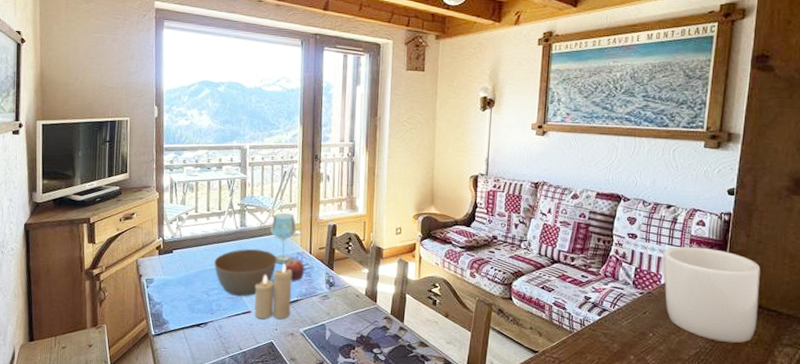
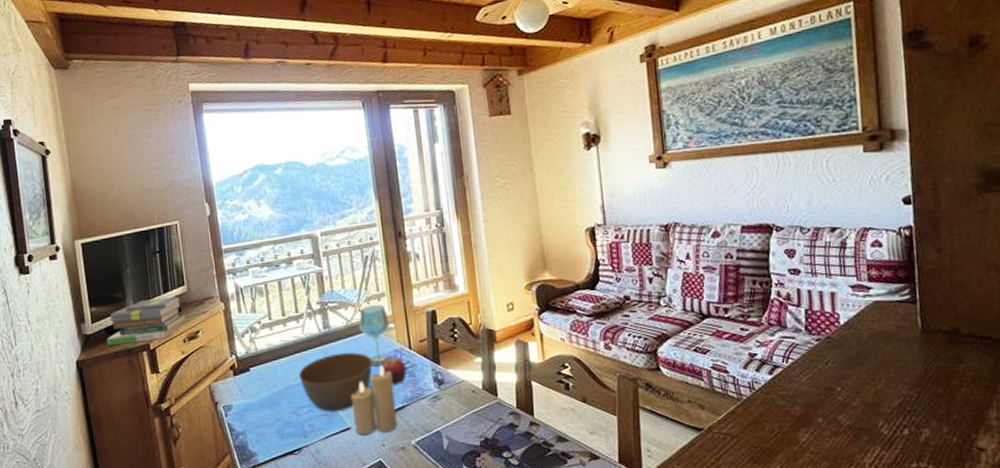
books: none [54,180,124,216] -> present [107,297,186,345]
mug: present [661,246,761,343] -> none [835,273,970,386]

